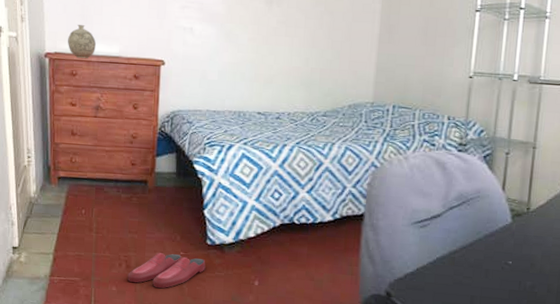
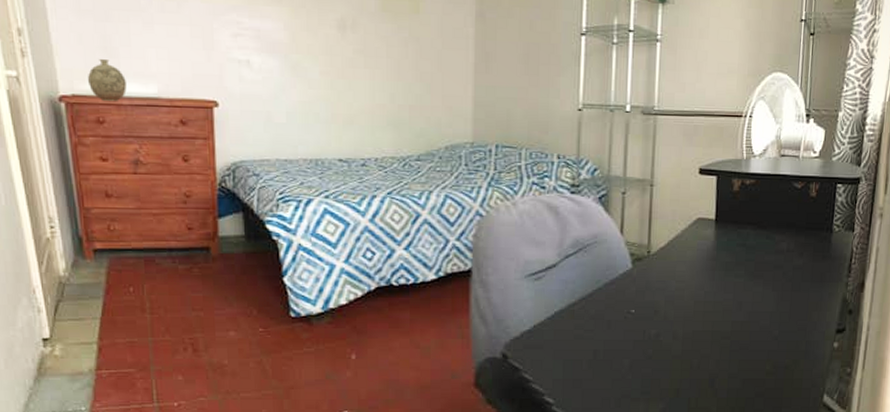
slippers: present [127,252,206,289] -> none [196,330,291,373]

